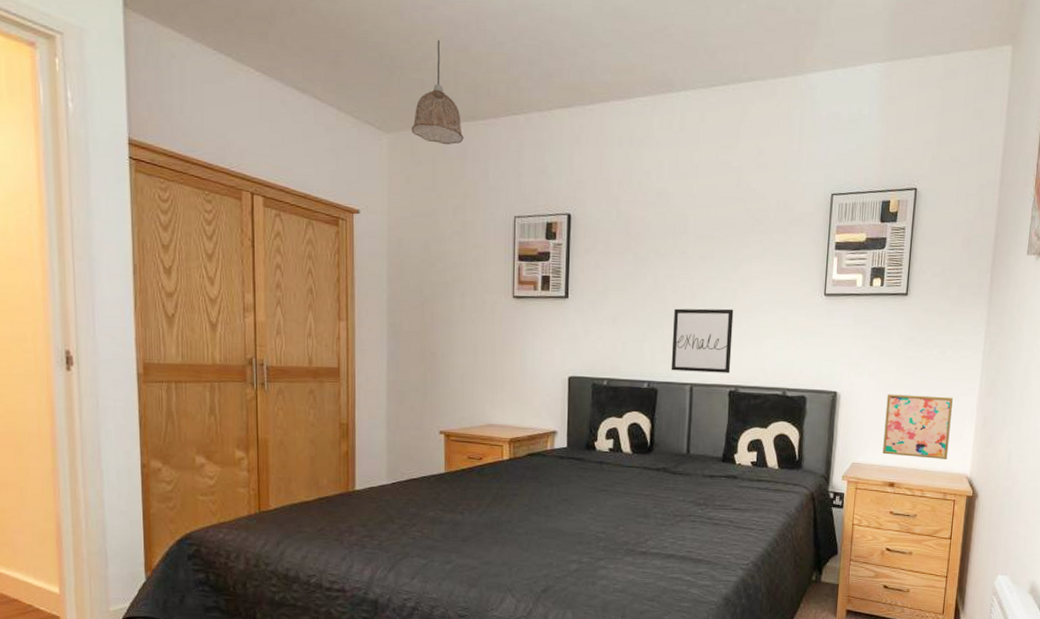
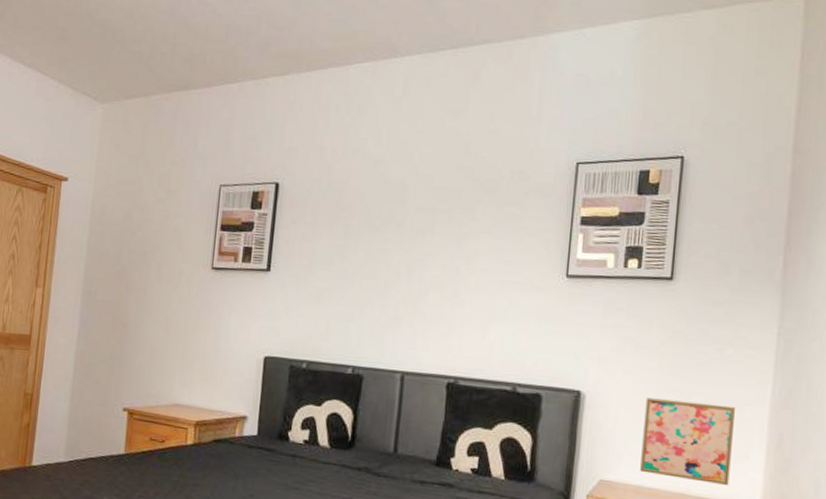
pendant lamp: present [411,40,464,145] -> none [125,14,176,114]
wall art: present [671,308,734,373] -> none [379,286,456,362]

